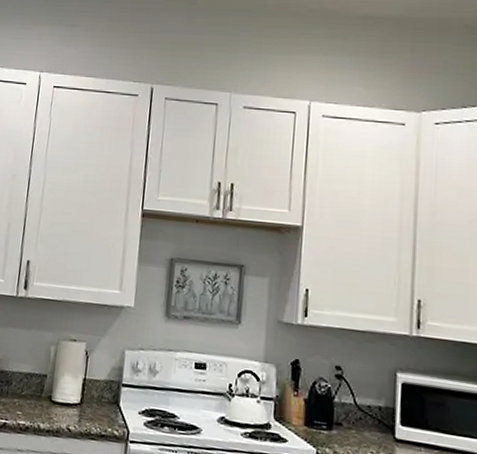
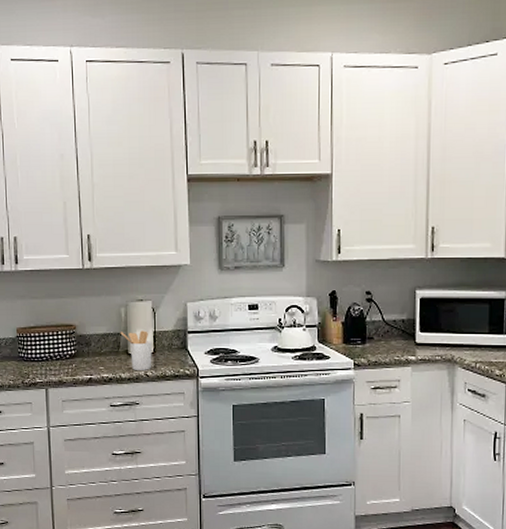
utensil holder: none [46,373,80,424] -> present [120,331,152,370]

